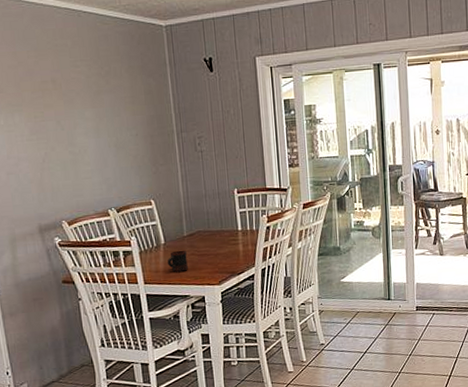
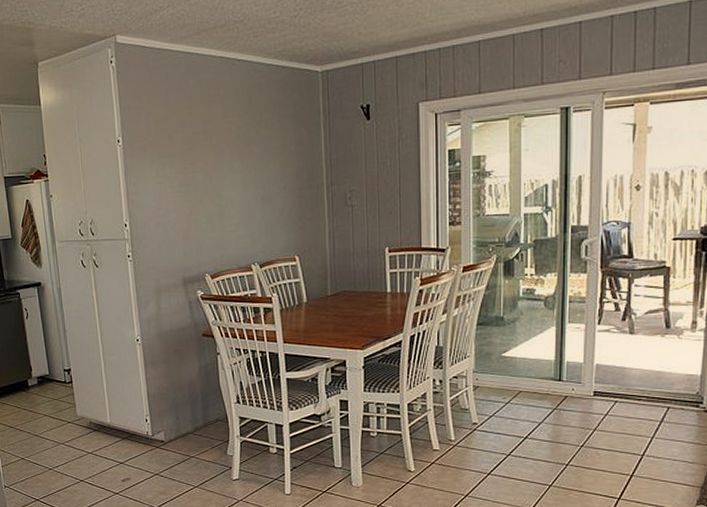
mug: present [167,250,188,272] -> none [308,310,330,333]

